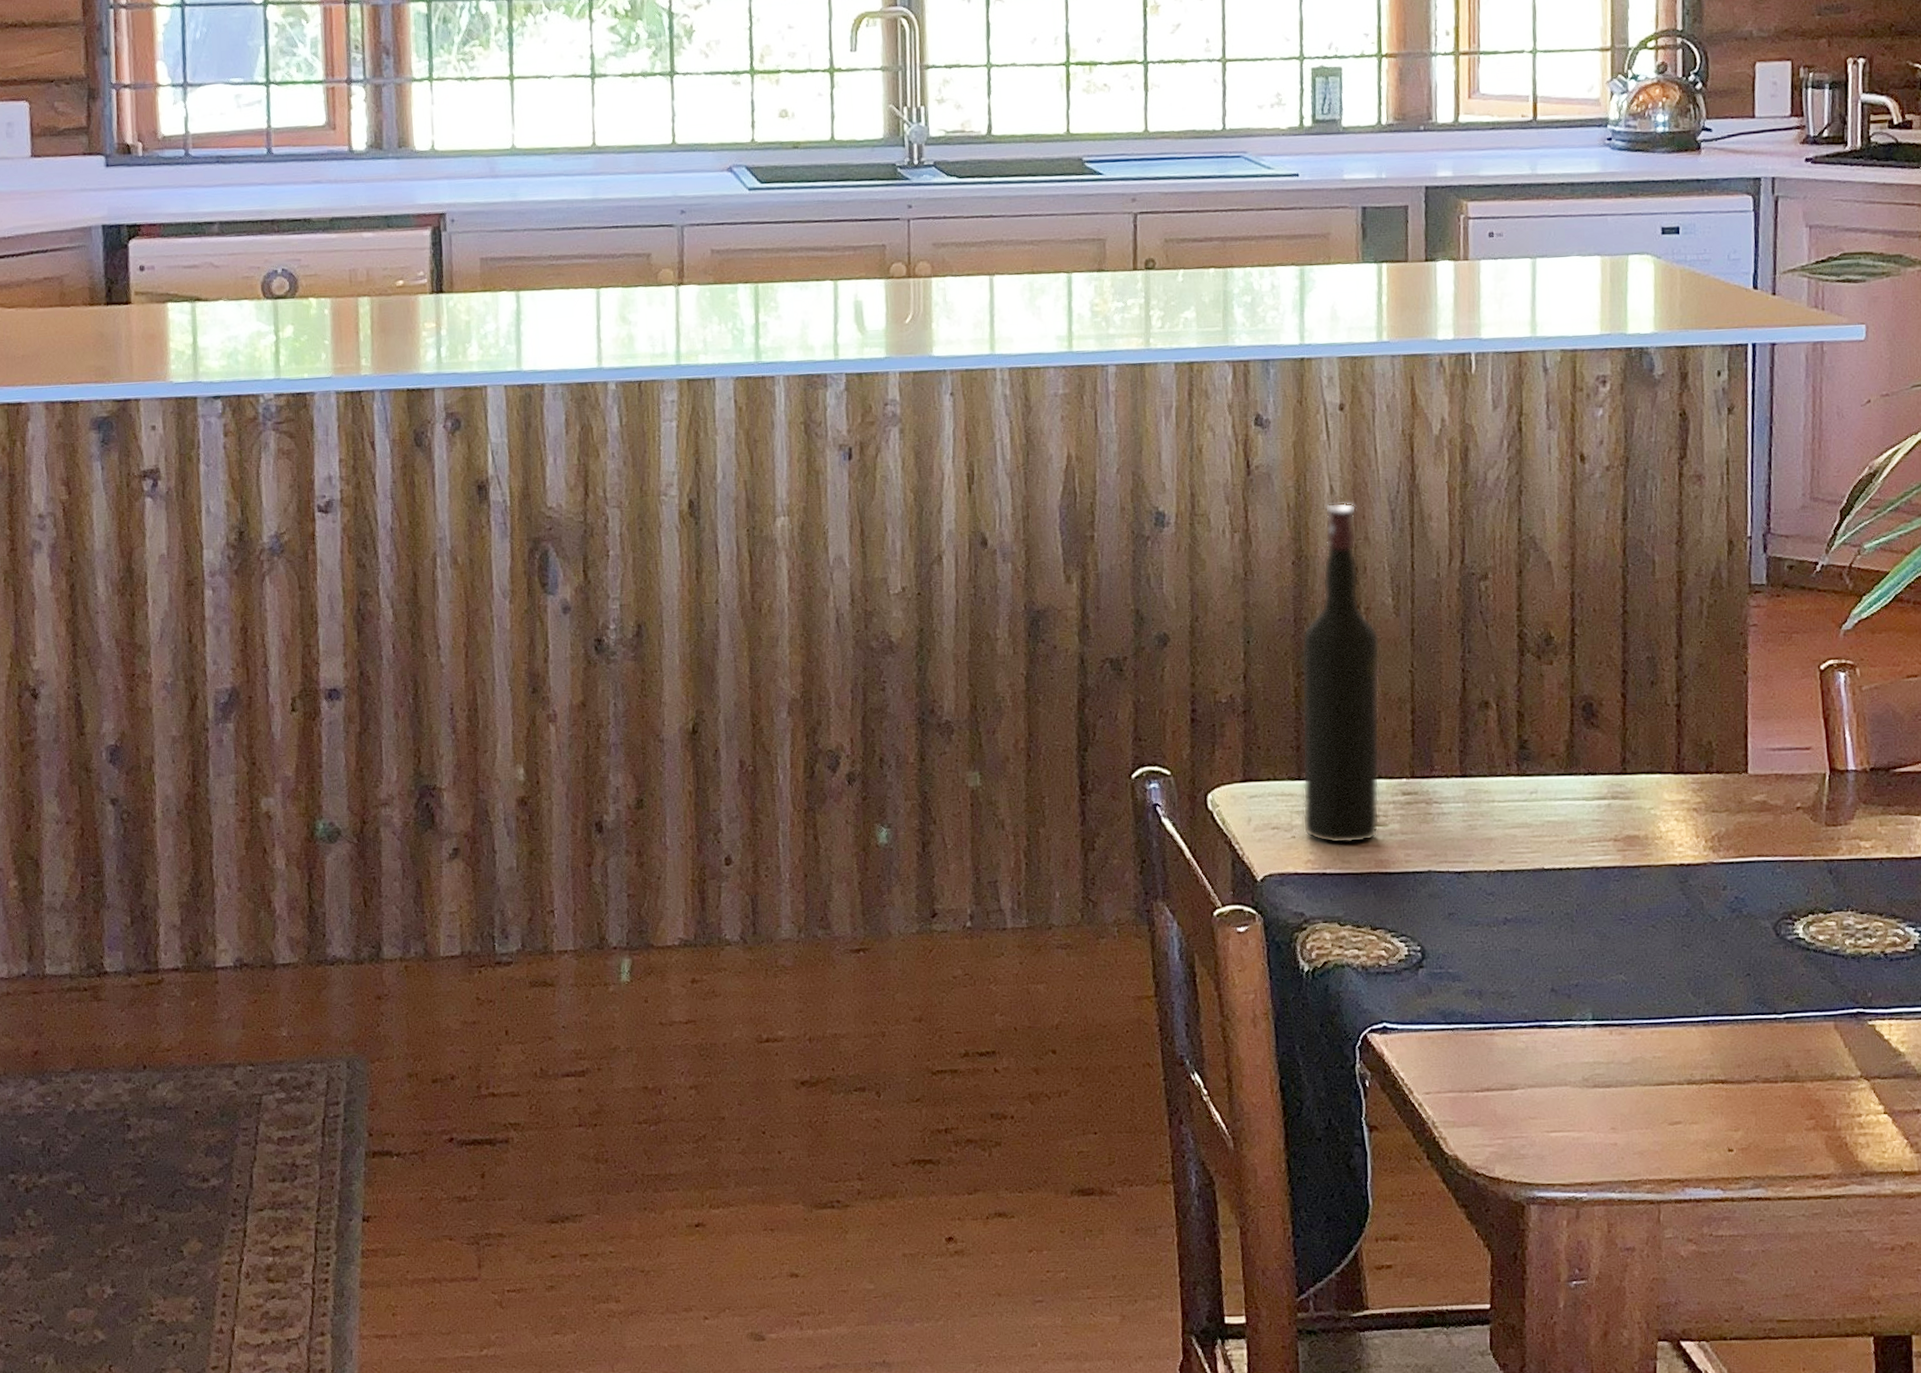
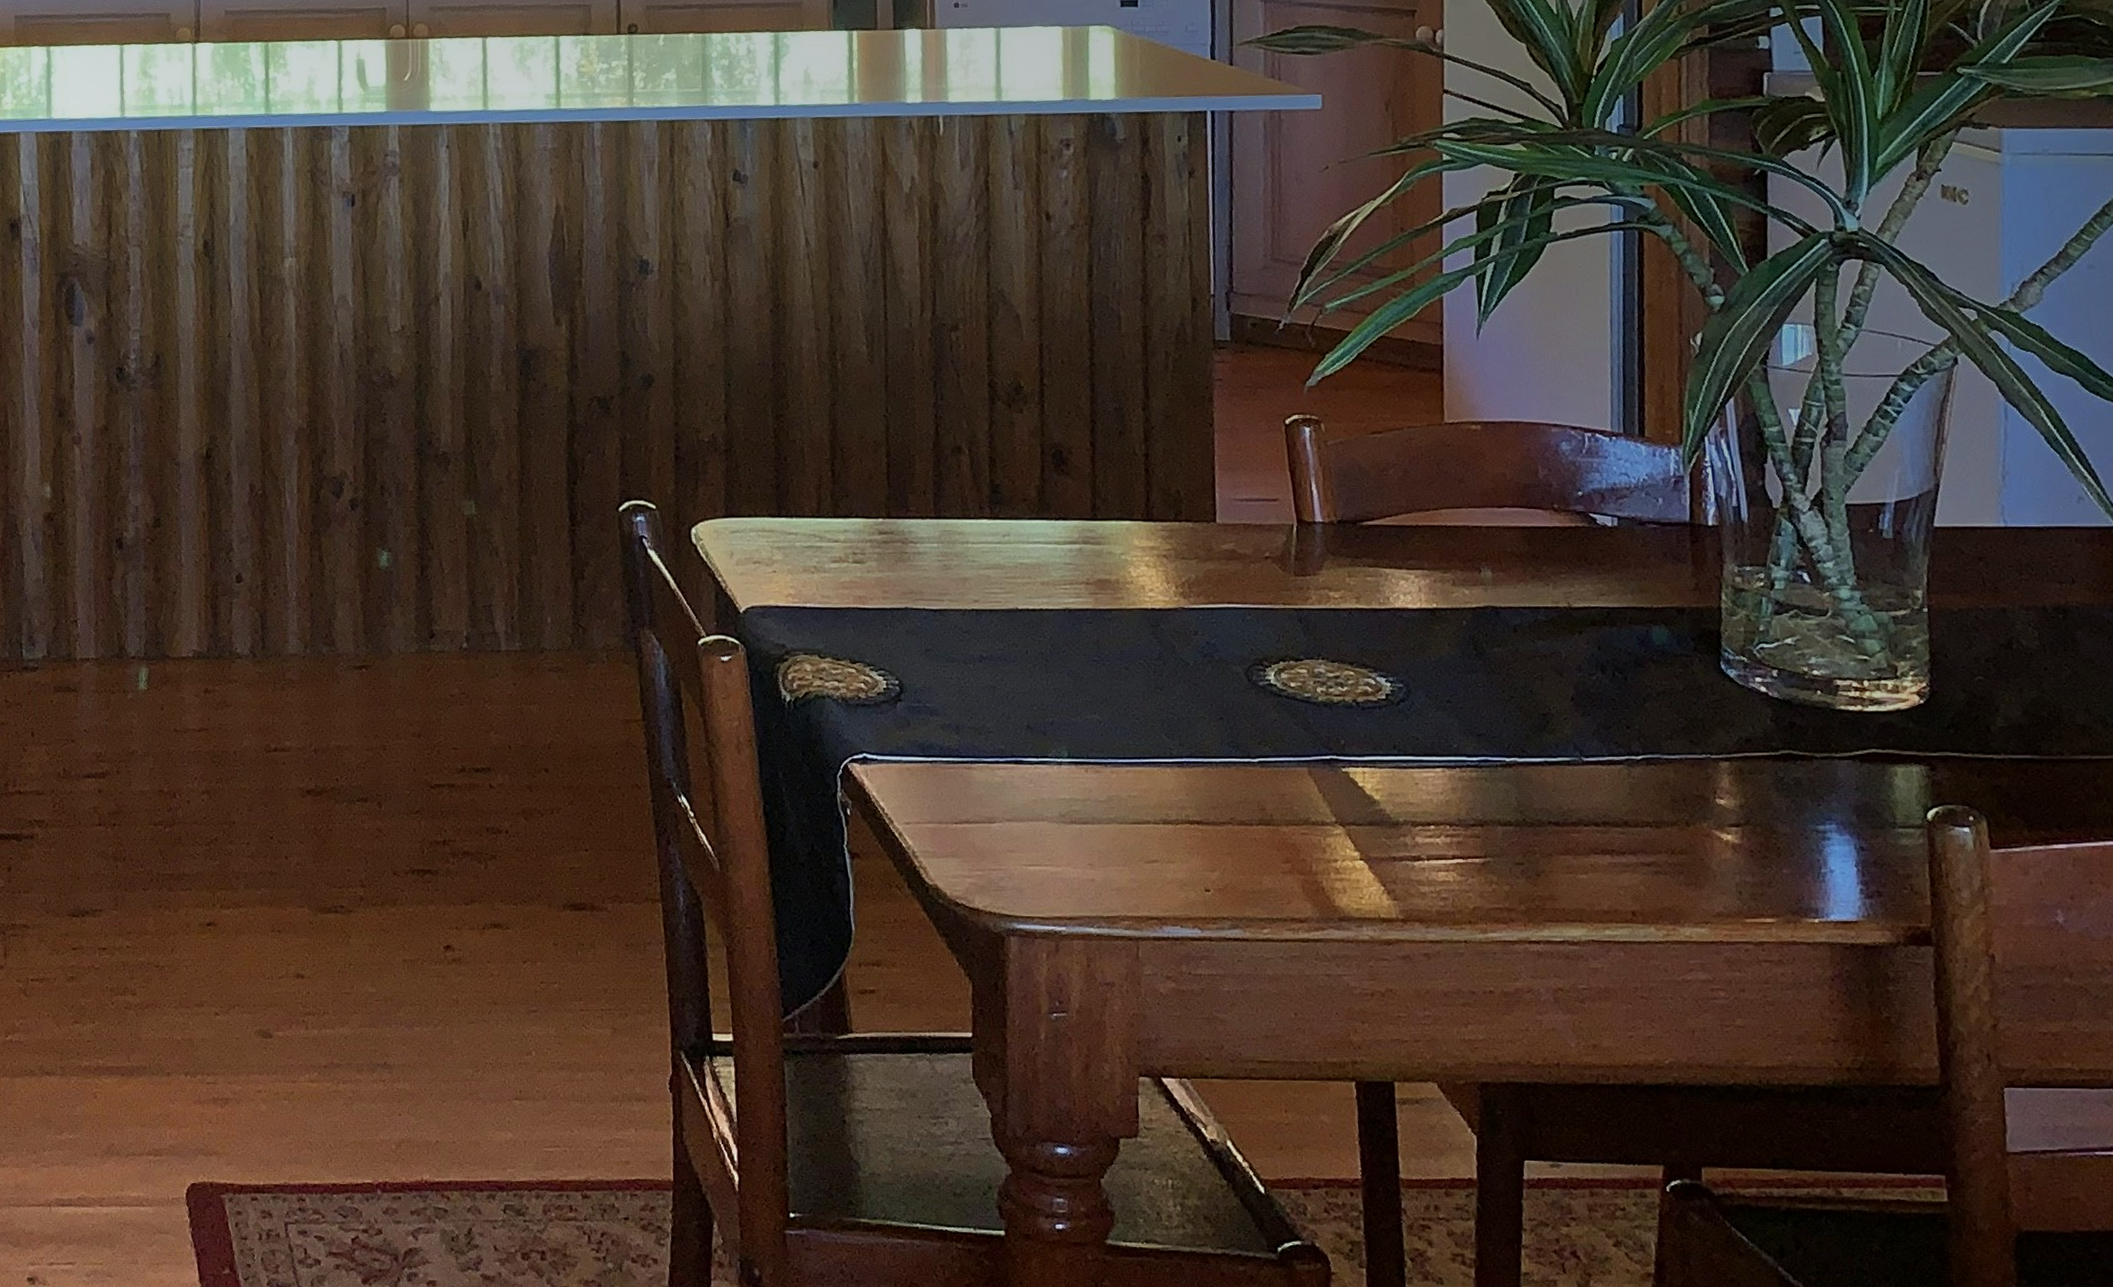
wine bottle: present [1301,502,1381,844] -> none [780,254,858,579]

